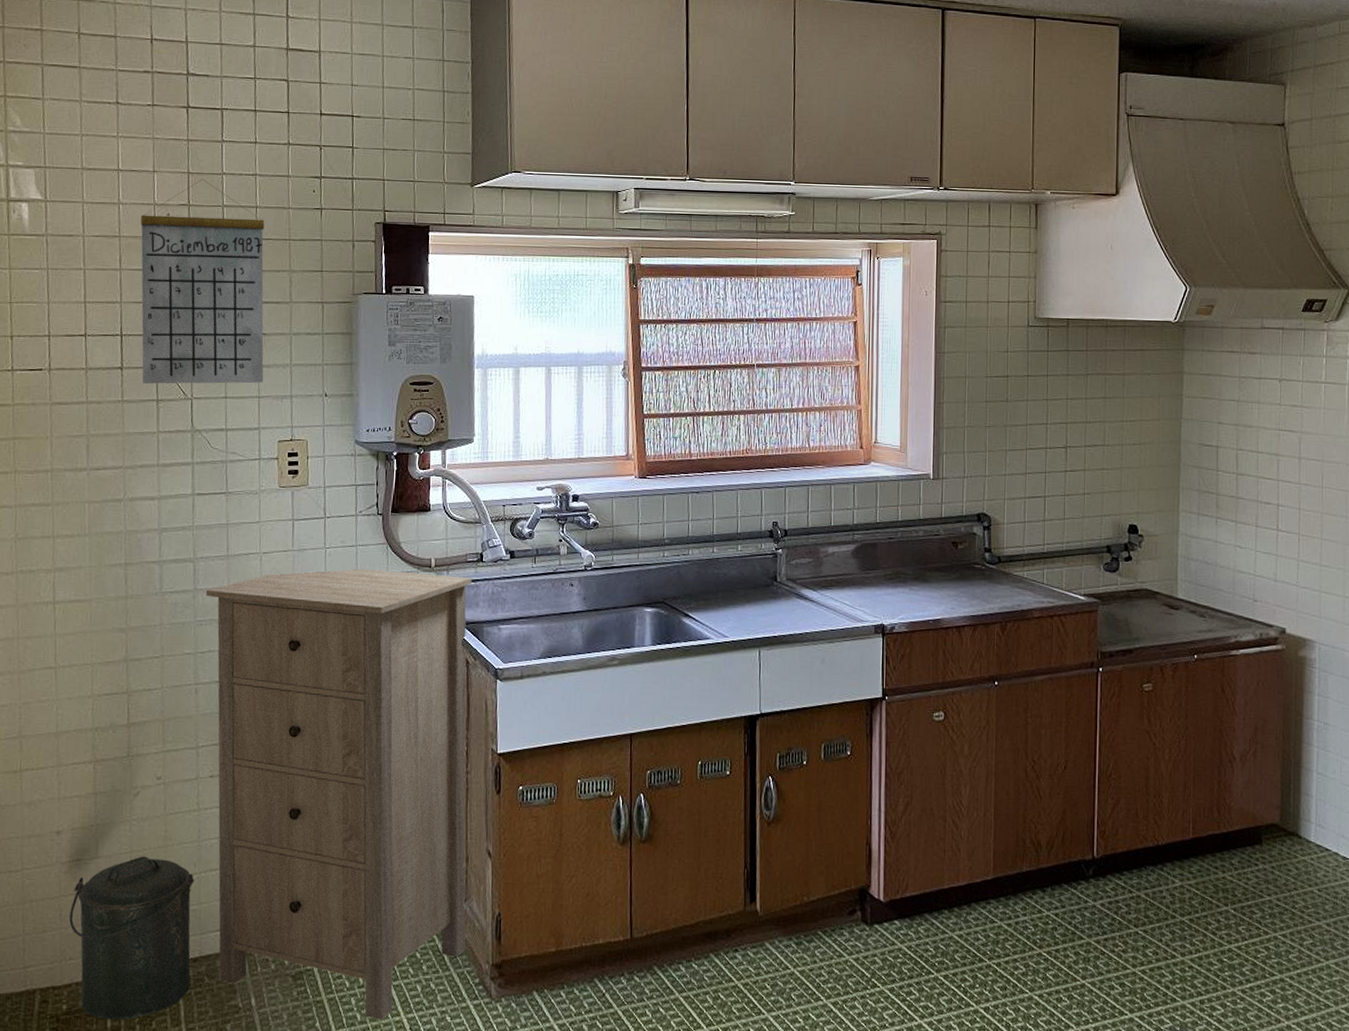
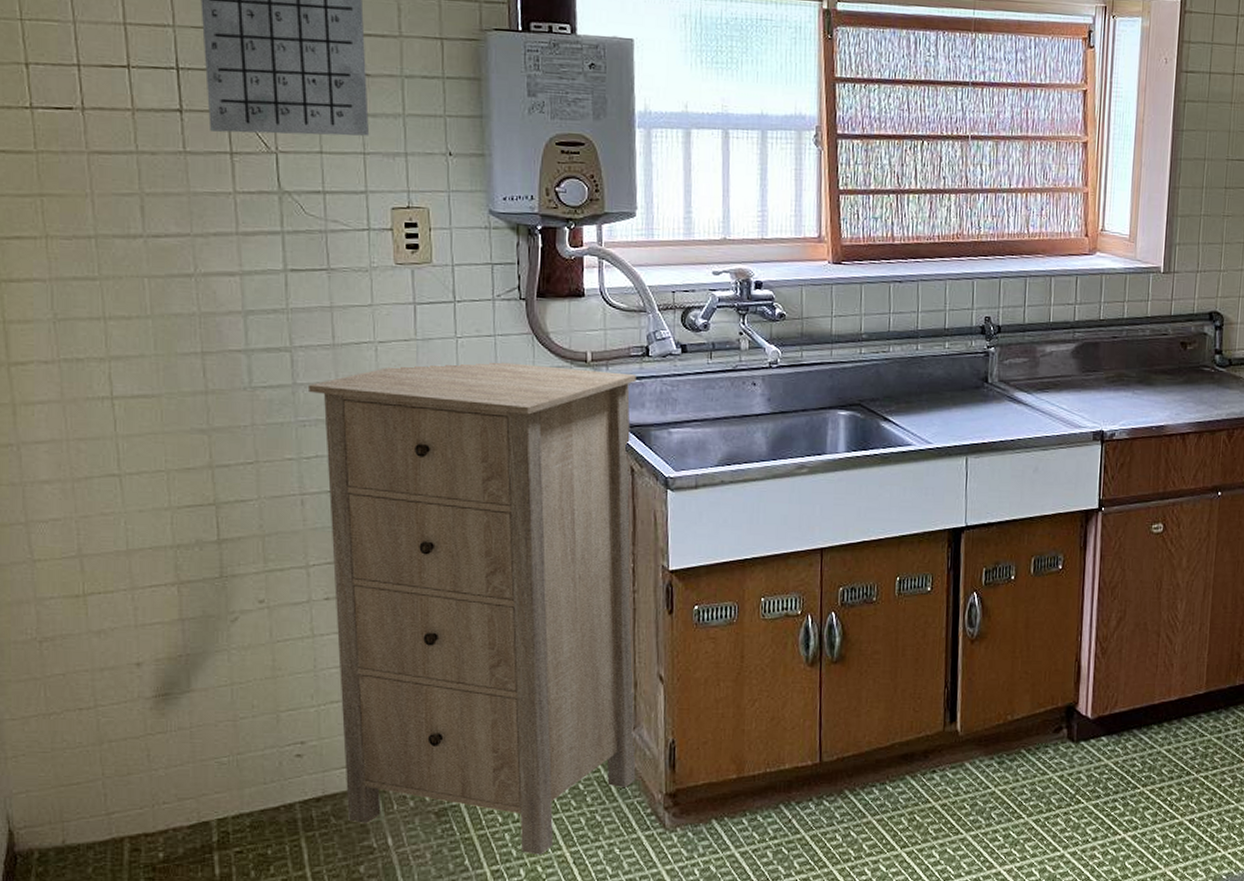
canister: present [69,856,194,1020] -> none [160,688,314,867]

